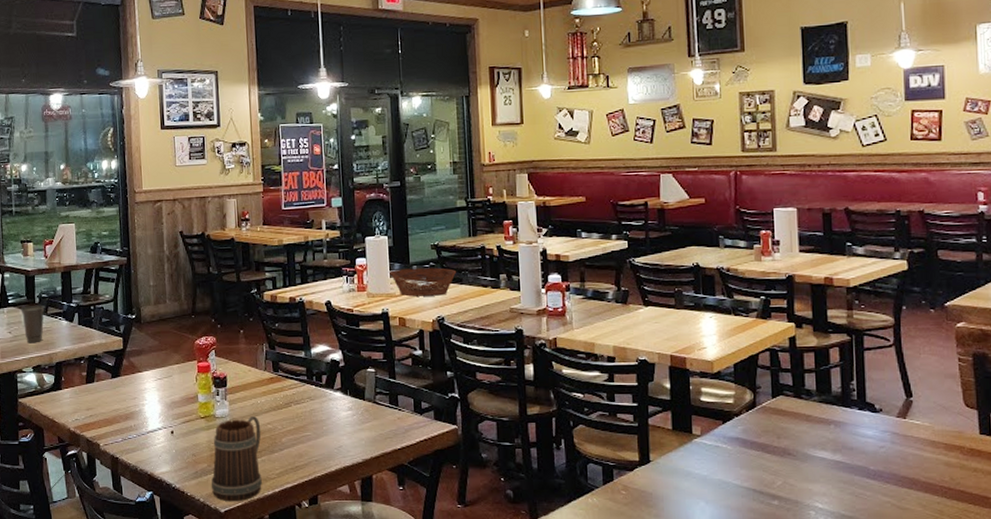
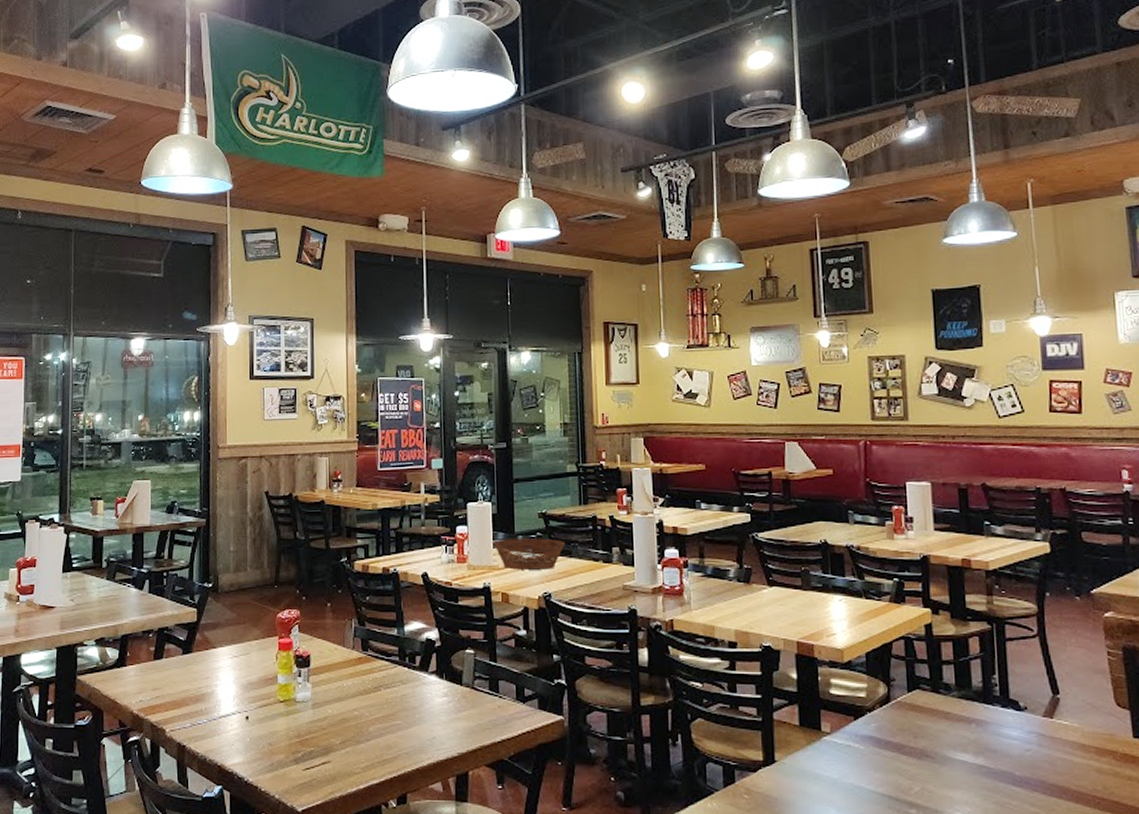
cup: present [19,305,46,344] -> none [84,570,114,613]
beer mug: present [211,416,262,502] -> none [288,701,346,800]

